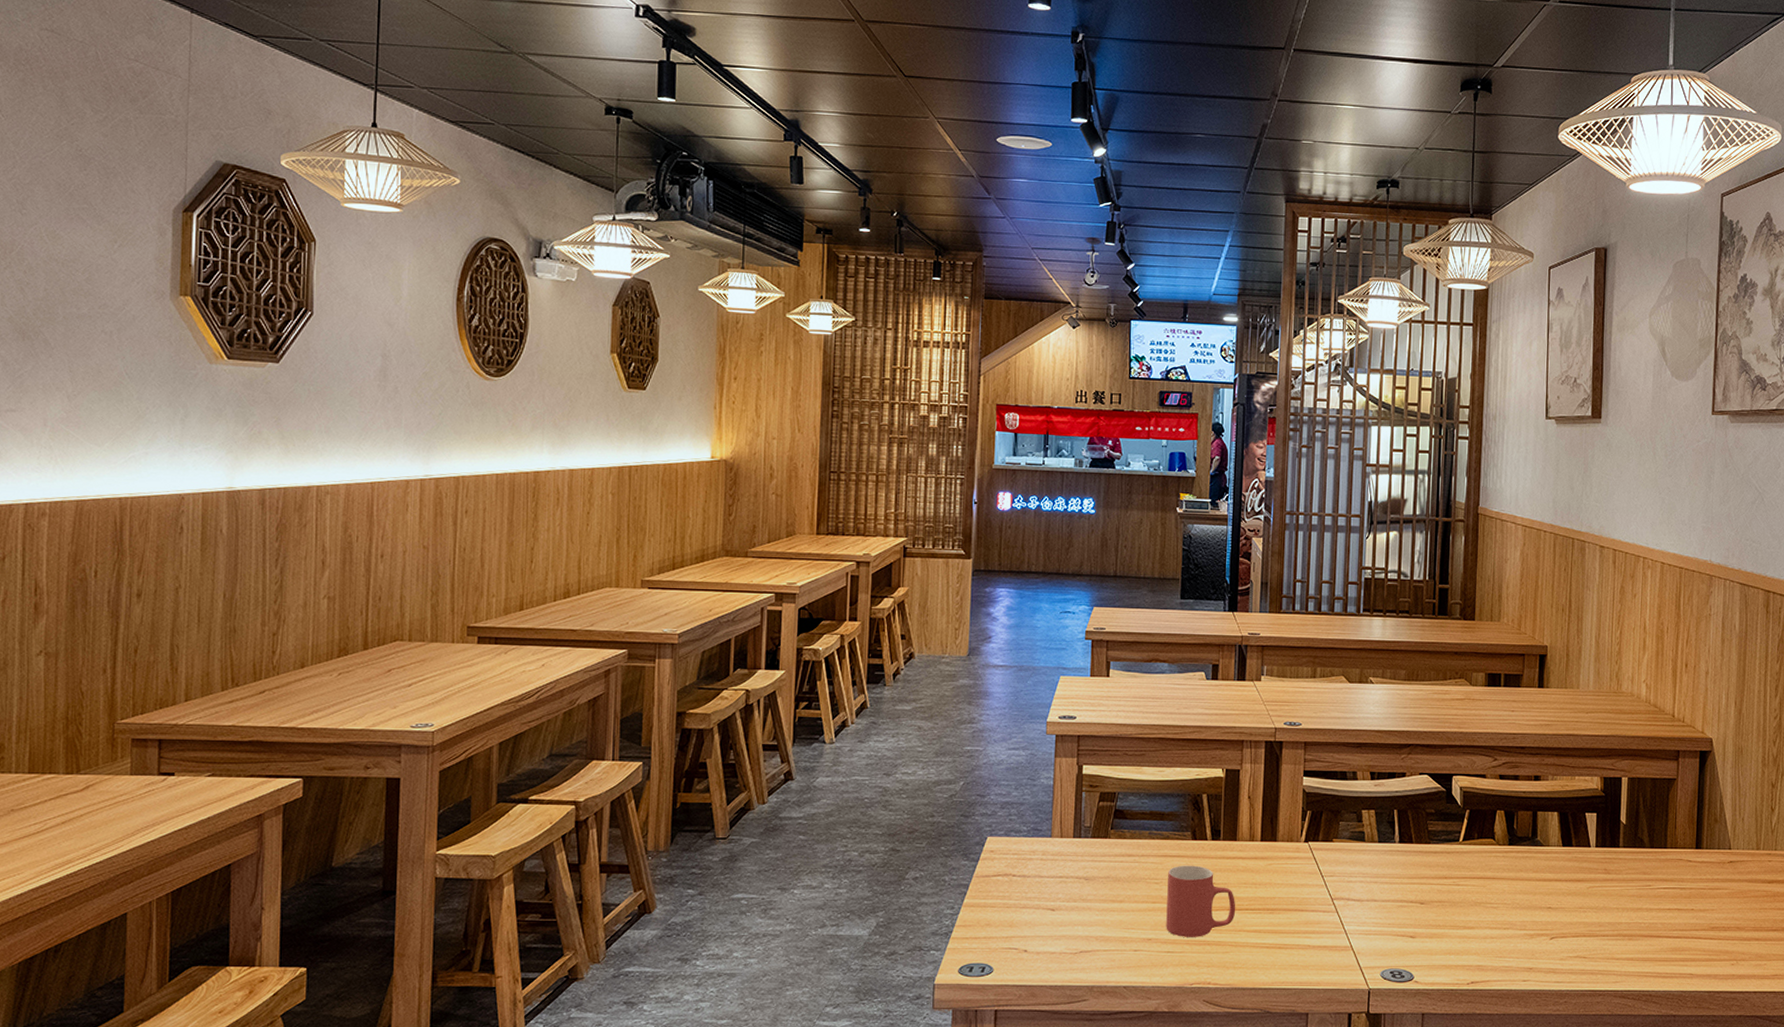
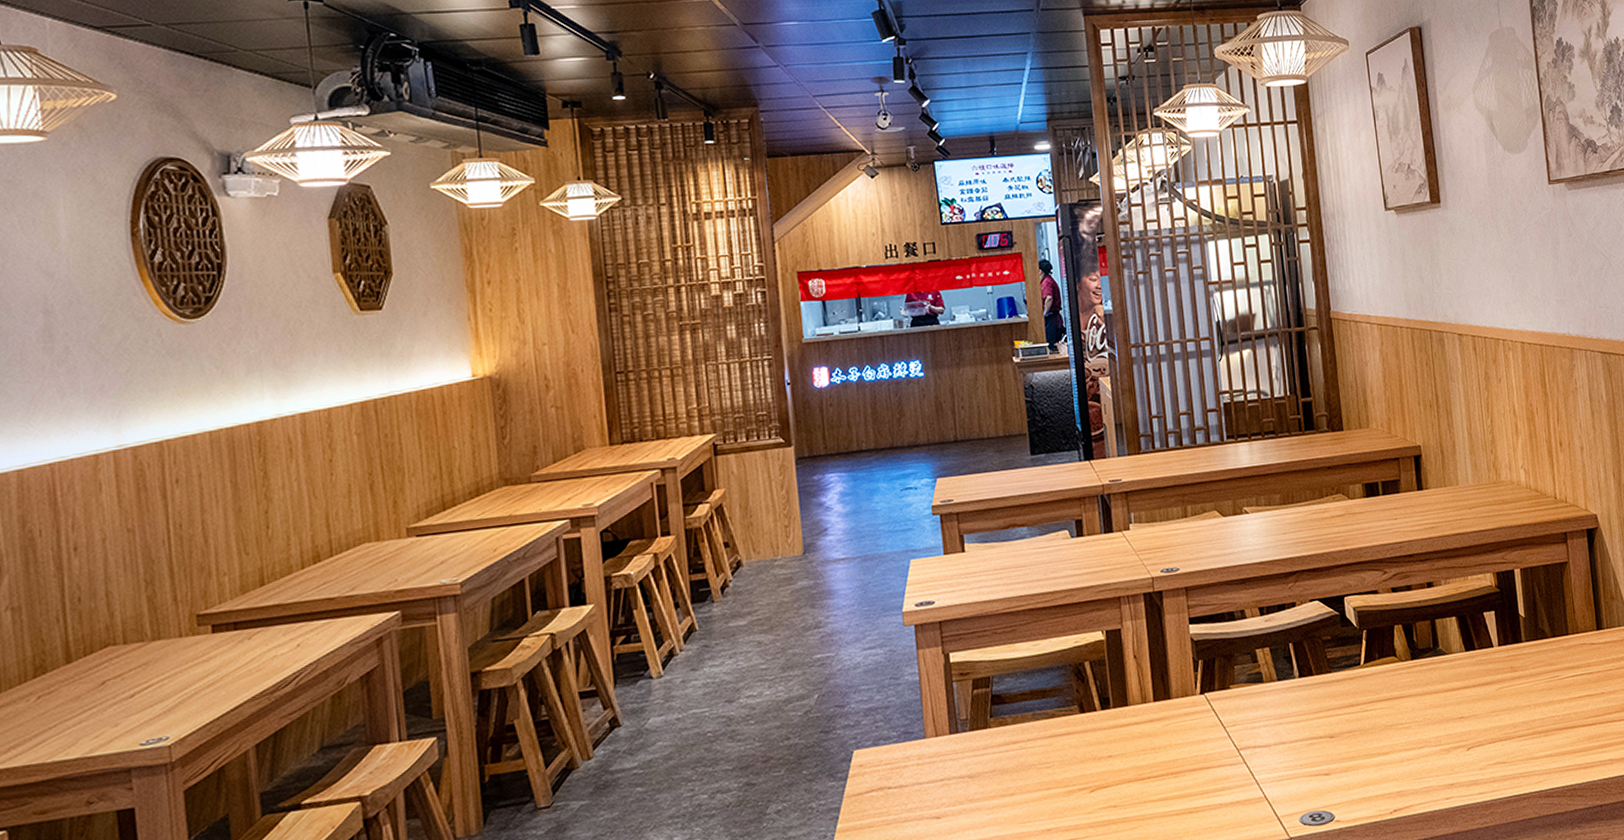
mug: present [1166,865,1236,937] -> none [1059,740,1138,821]

